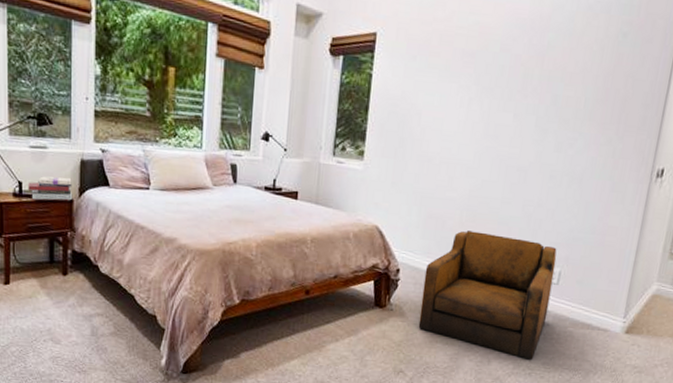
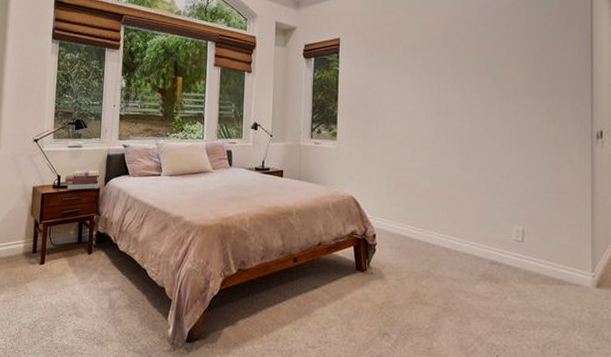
armchair: present [418,230,557,360] -> none [398,196,518,318]

